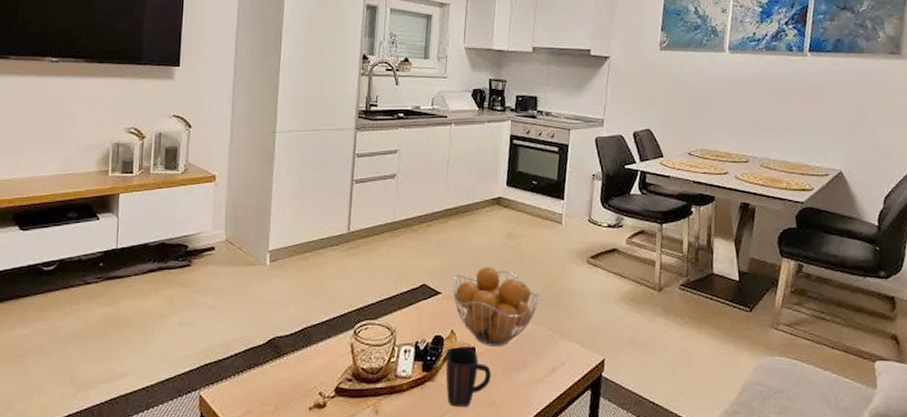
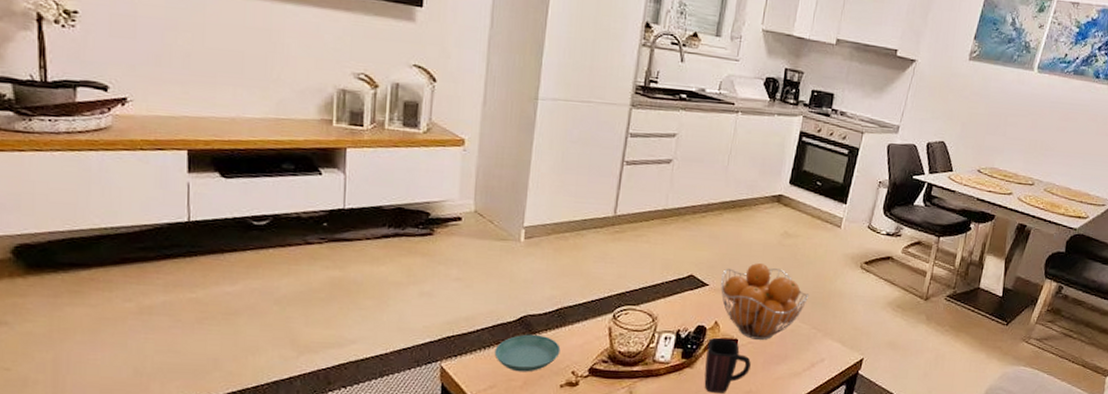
saucer: none [247,356,307,396] -> present [494,334,561,372]

